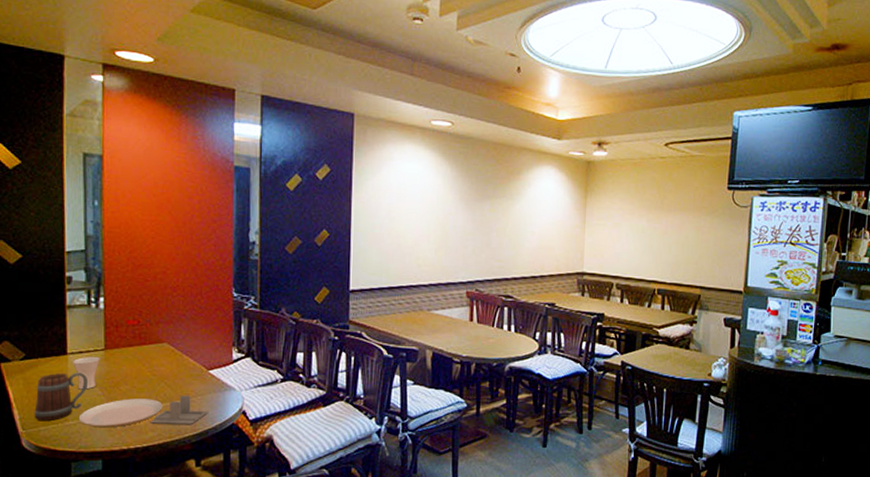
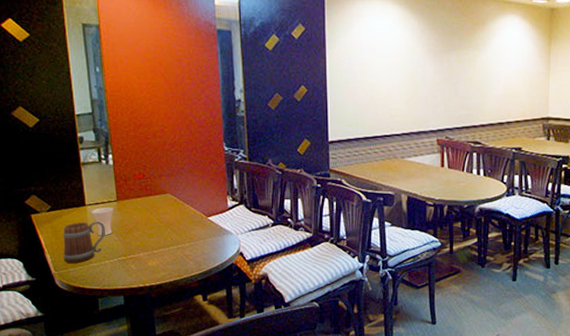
plate: present [78,398,163,428] -> none [100,243,171,269]
napkin holder: present [150,394,208,424] -> none [161,239,210,264]

